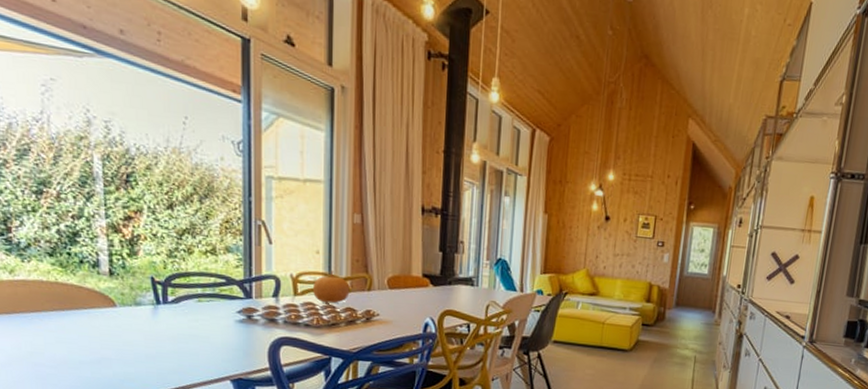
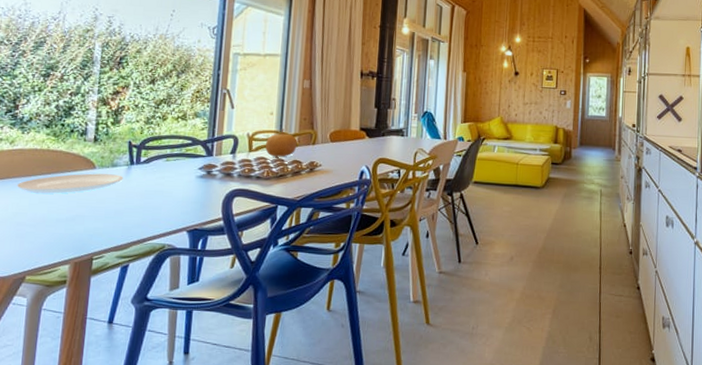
plate: none [27,311,150,334] -> present [17,173,123,194]

